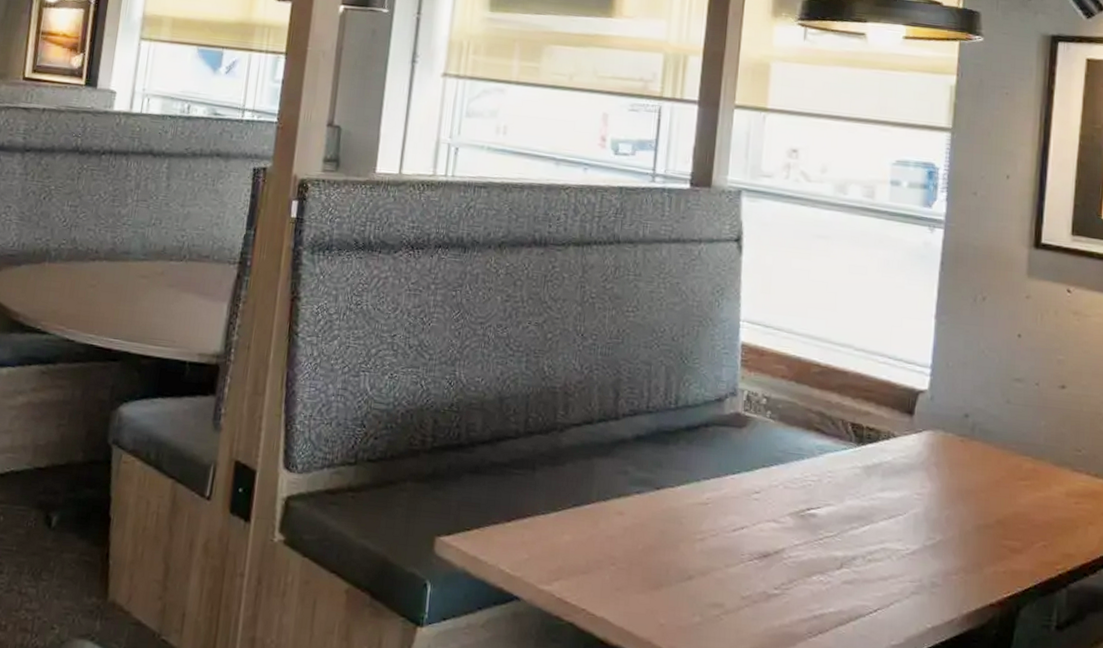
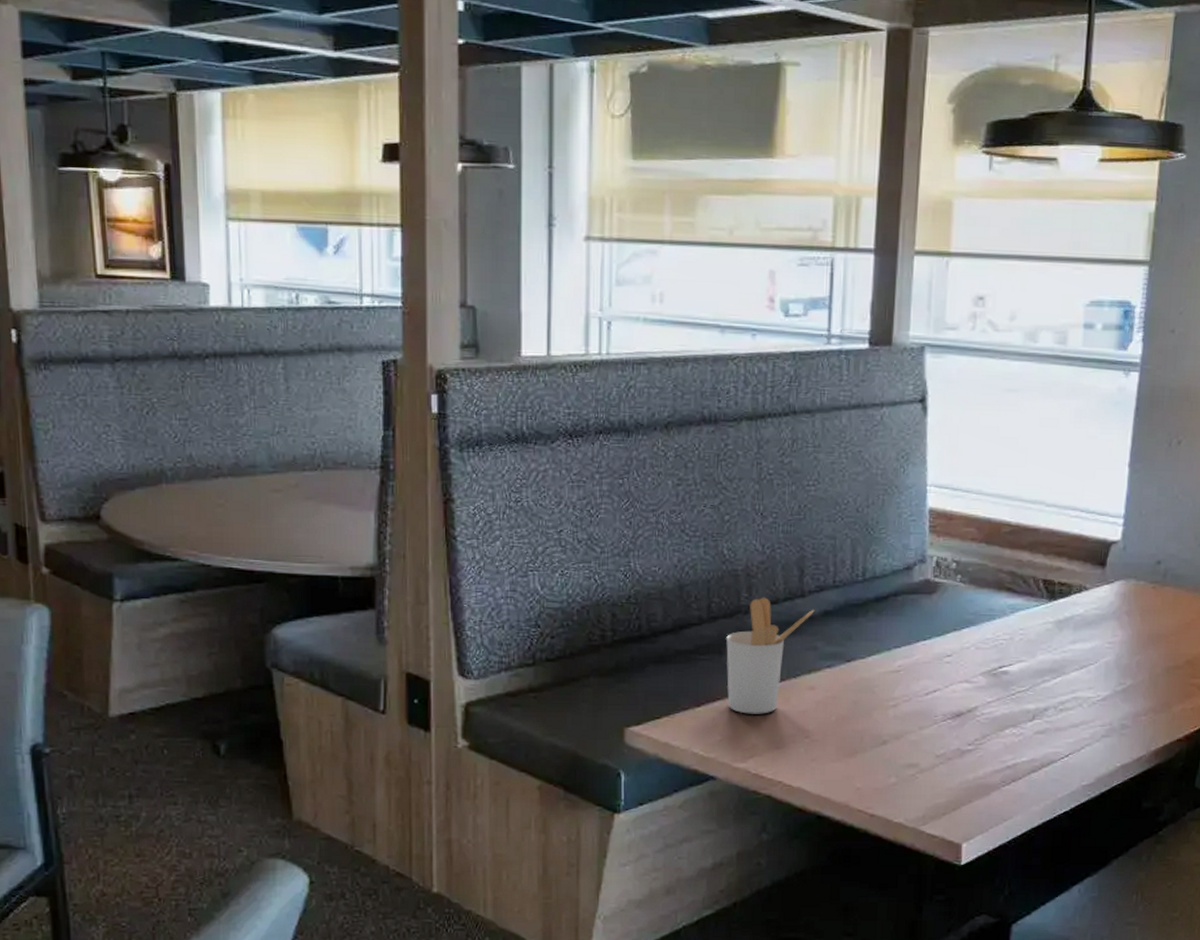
utensil holder: none [537,416,628,536] -> present [726,597,815,714]

